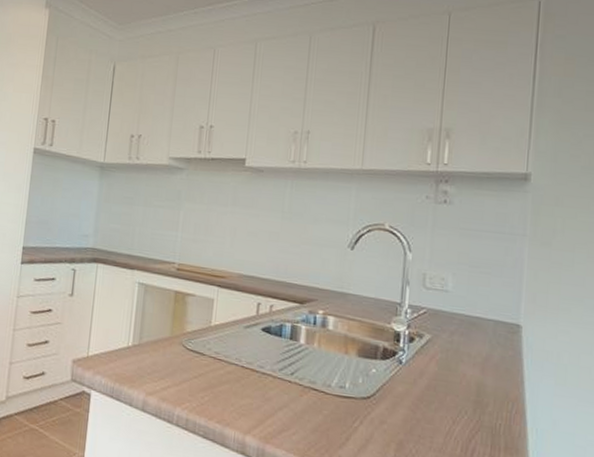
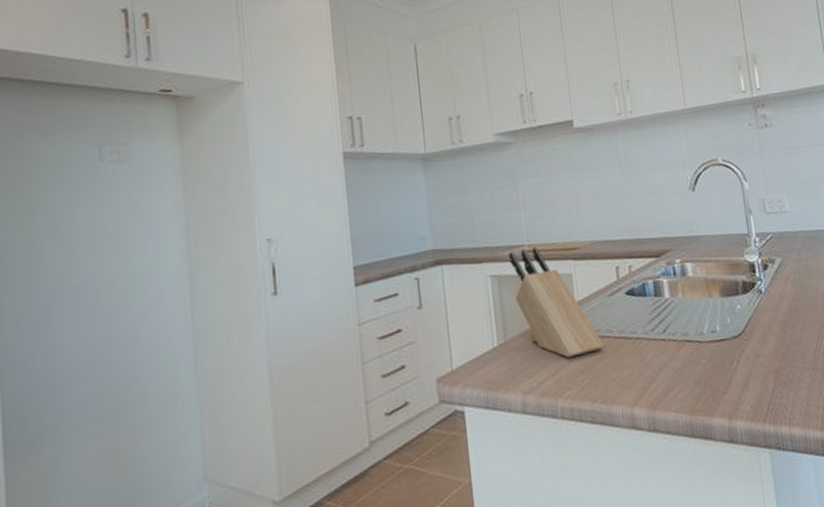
knife block: none [156,266,230,375] -> present [509,246,604,358]

